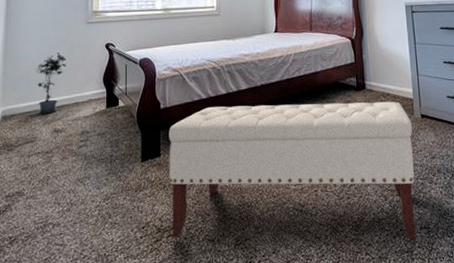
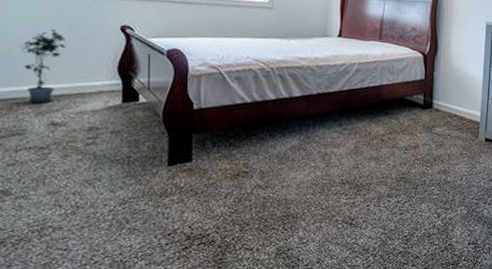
bench: present [168,101,417,242] -> none [201,111,475,255]

